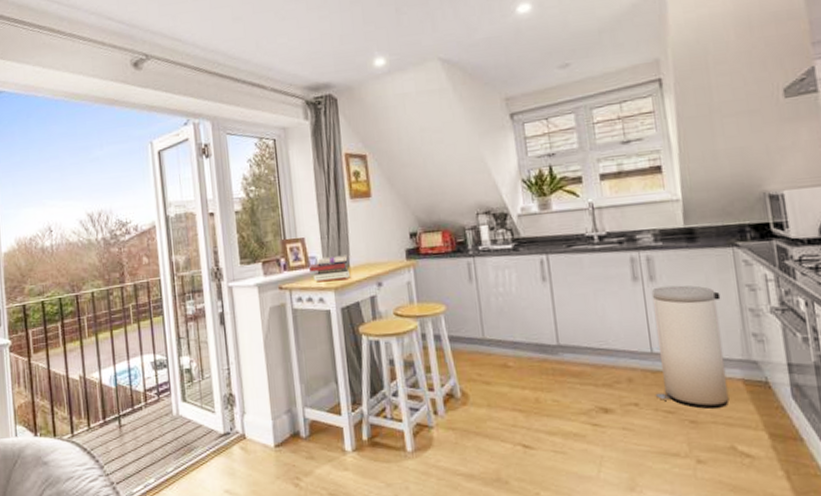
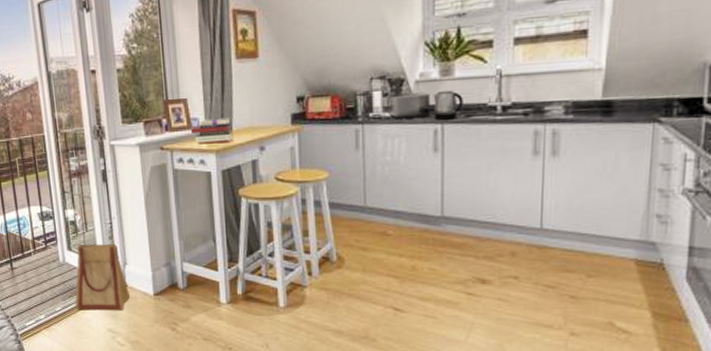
shopping bag: none [189,392,249,470] -> present [75,244,130,311]
toaster: none [495,225,535,252] -> present [389,92,431,119]
kettle: none [535,222,564,251] -> present [433,90,463,120]
pedal bin: present [651,285,730,409] -> none [537,161,629,285]

